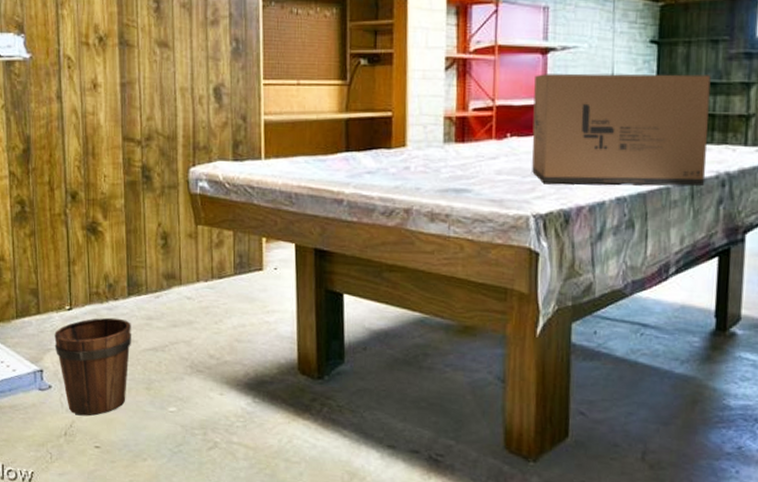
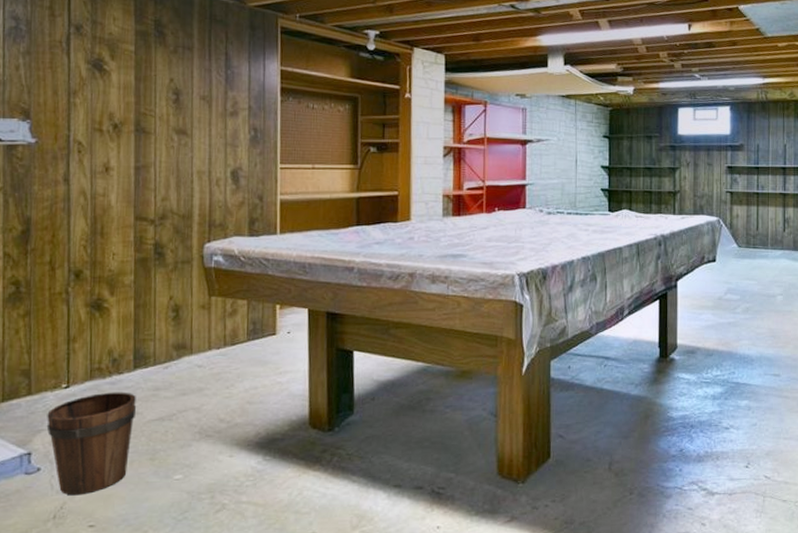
cardboard box: present [532,73,711,187] -> none [515,160,648,248]

